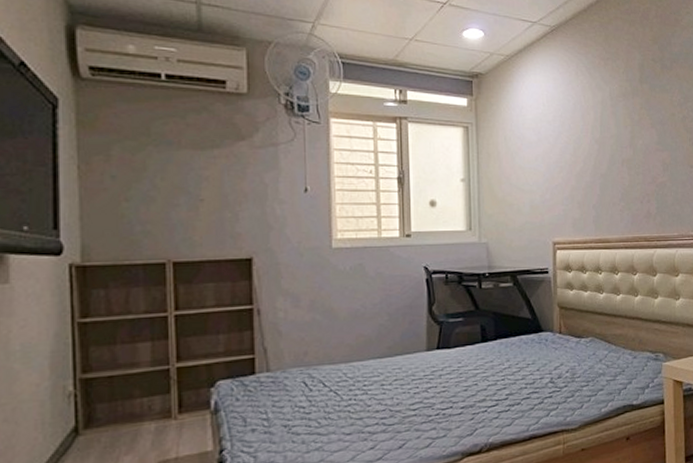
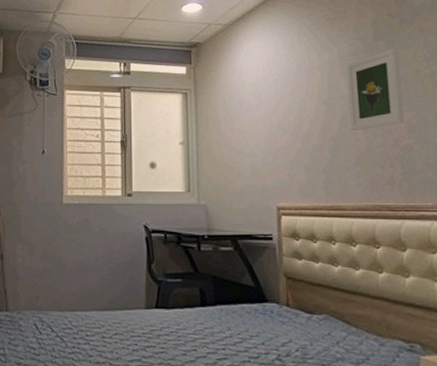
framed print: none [616,92,661,168] -> present [346,48,405,130]

